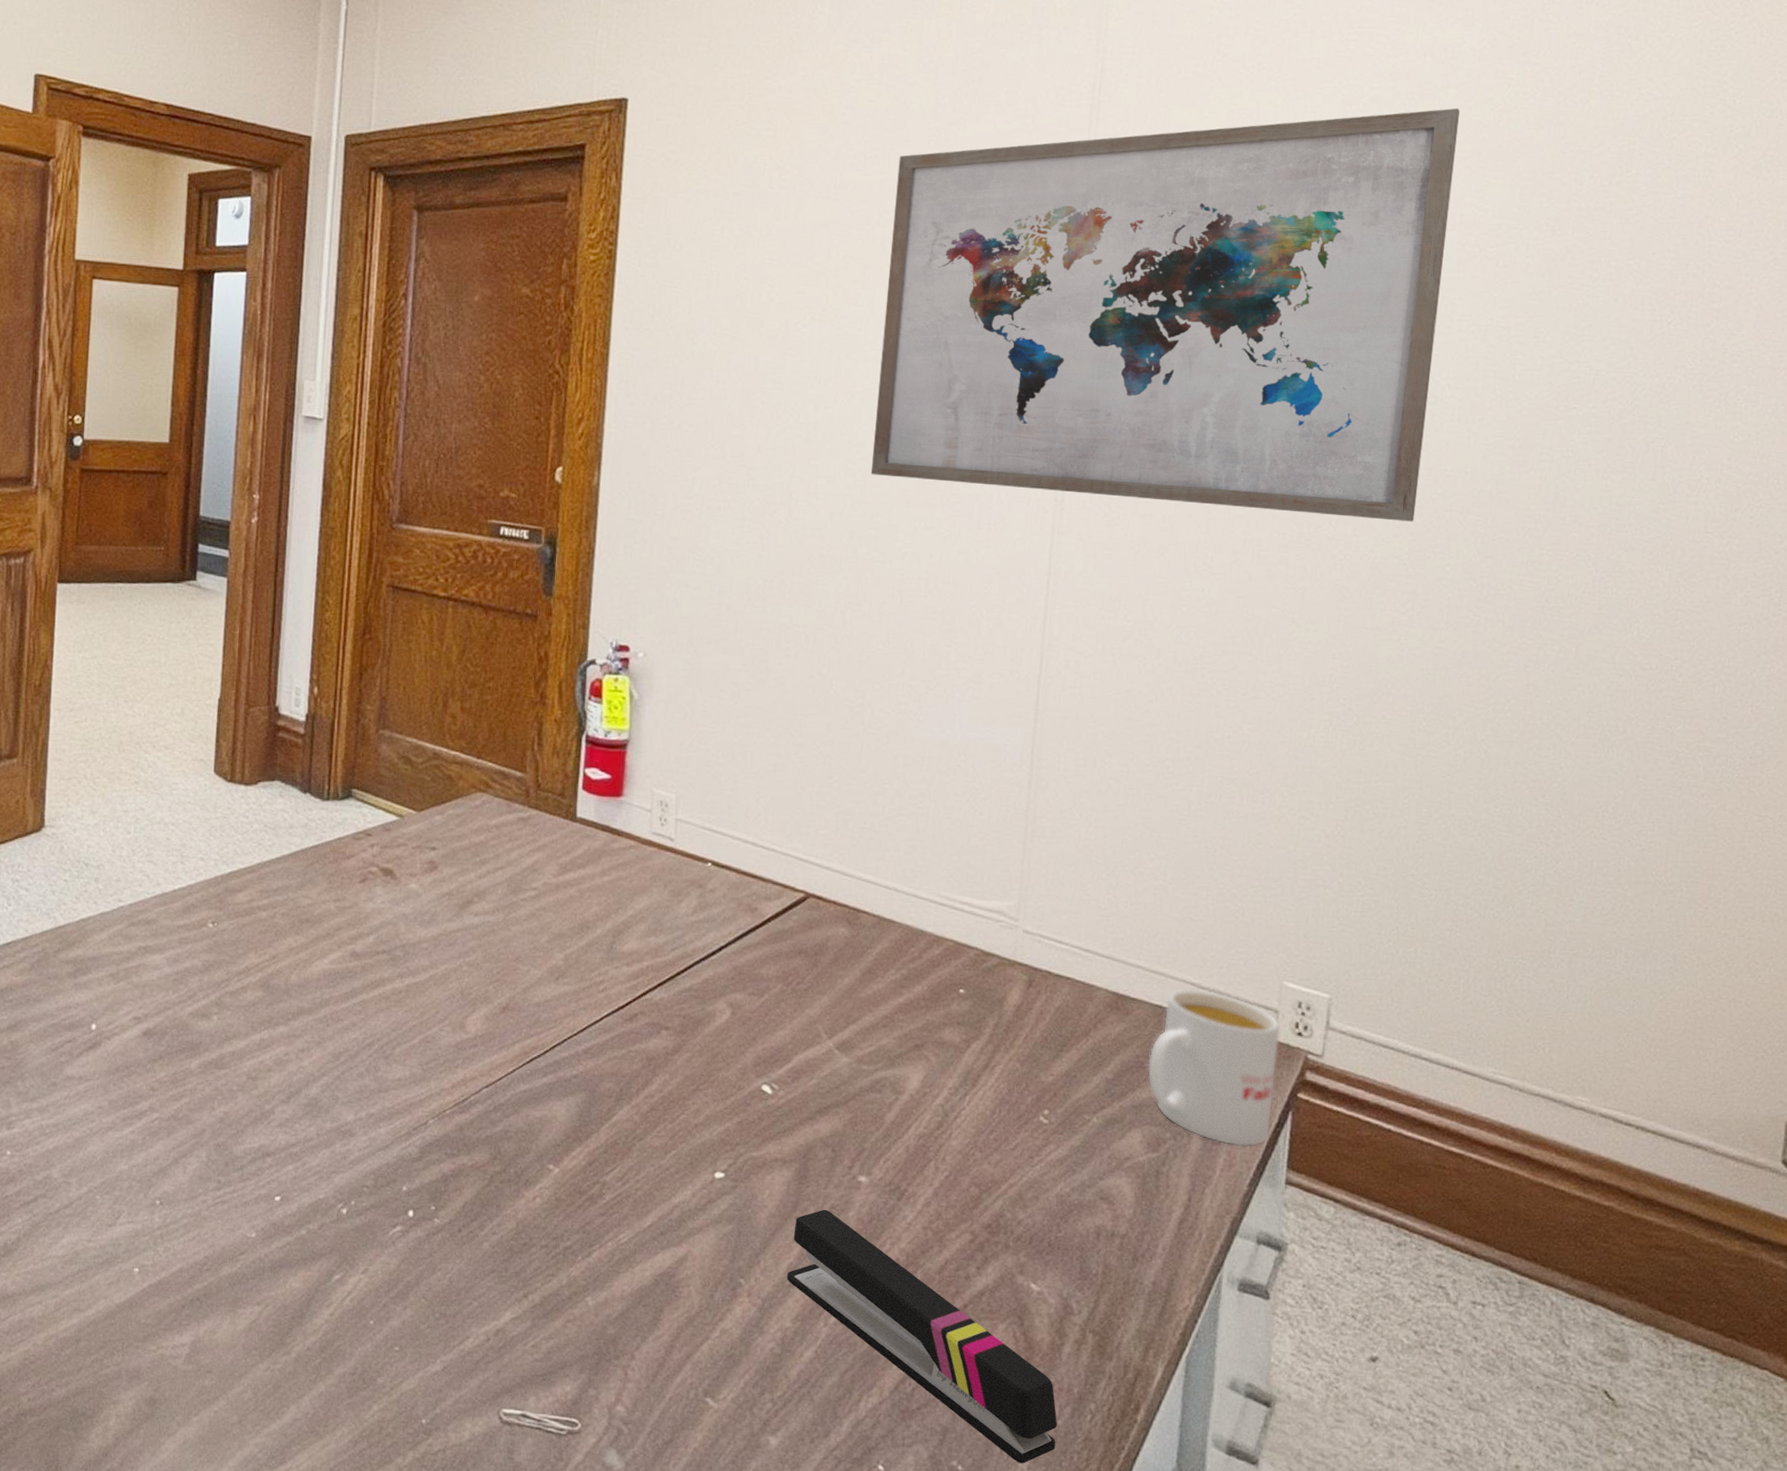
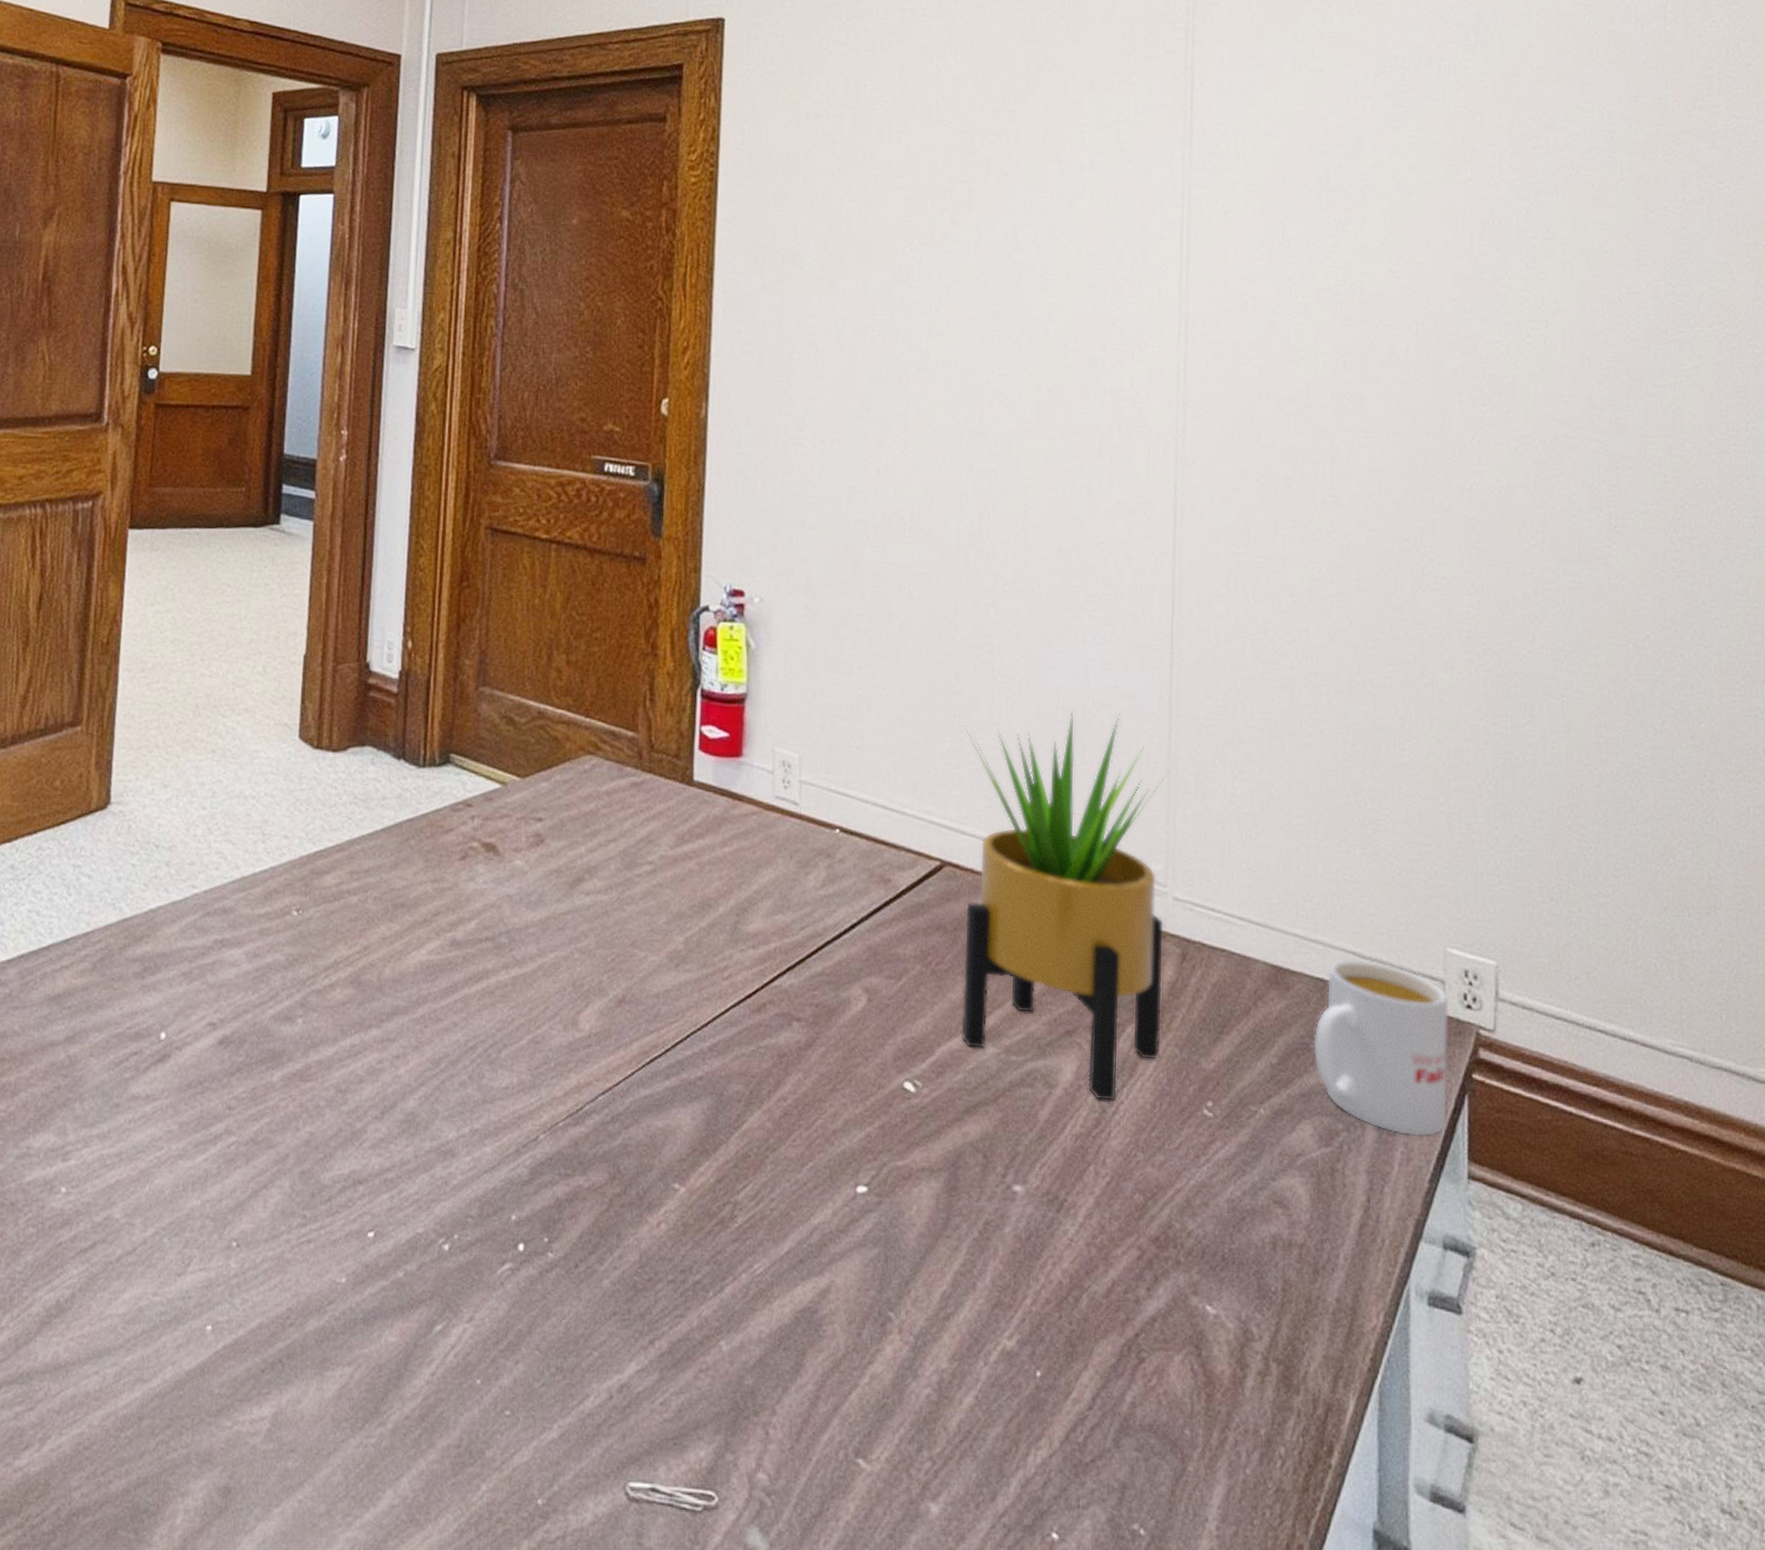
stapler: present [786,1209,1058,1464] -> none [940,1225,1246,1523]
potted plant: none [817,761,1037,1108] -> present [961,711,1179,1102]
wall art: present [870,107,1461,522] -> none [987,33,1544,450]

